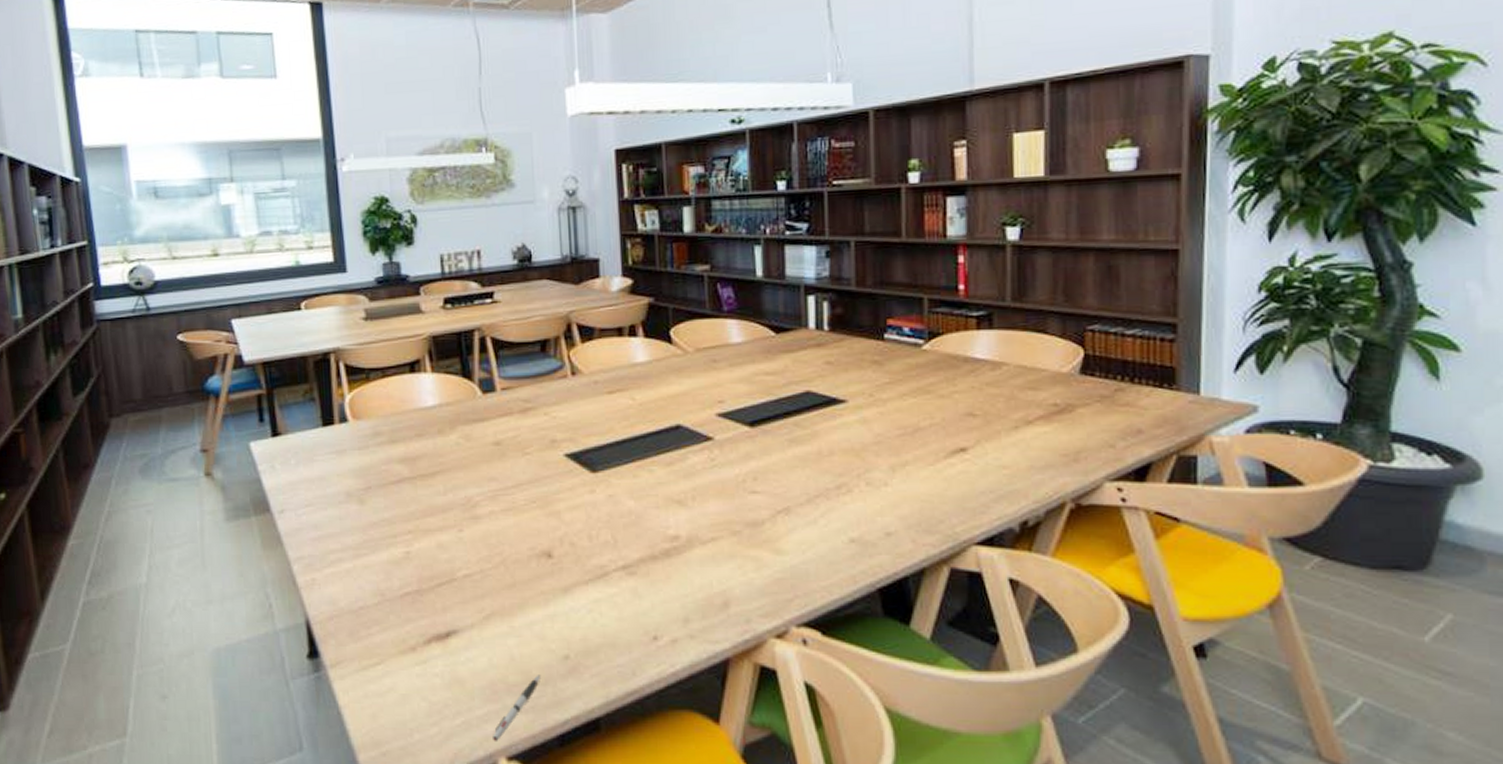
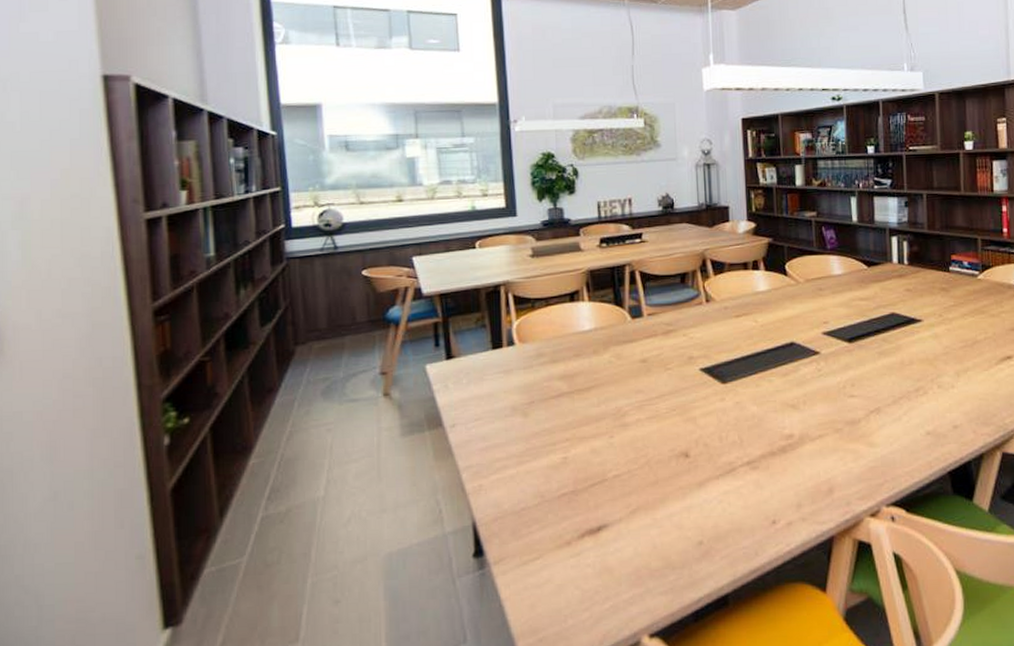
pen: present [493,675,542,742] -> none [637,560,679,622]

